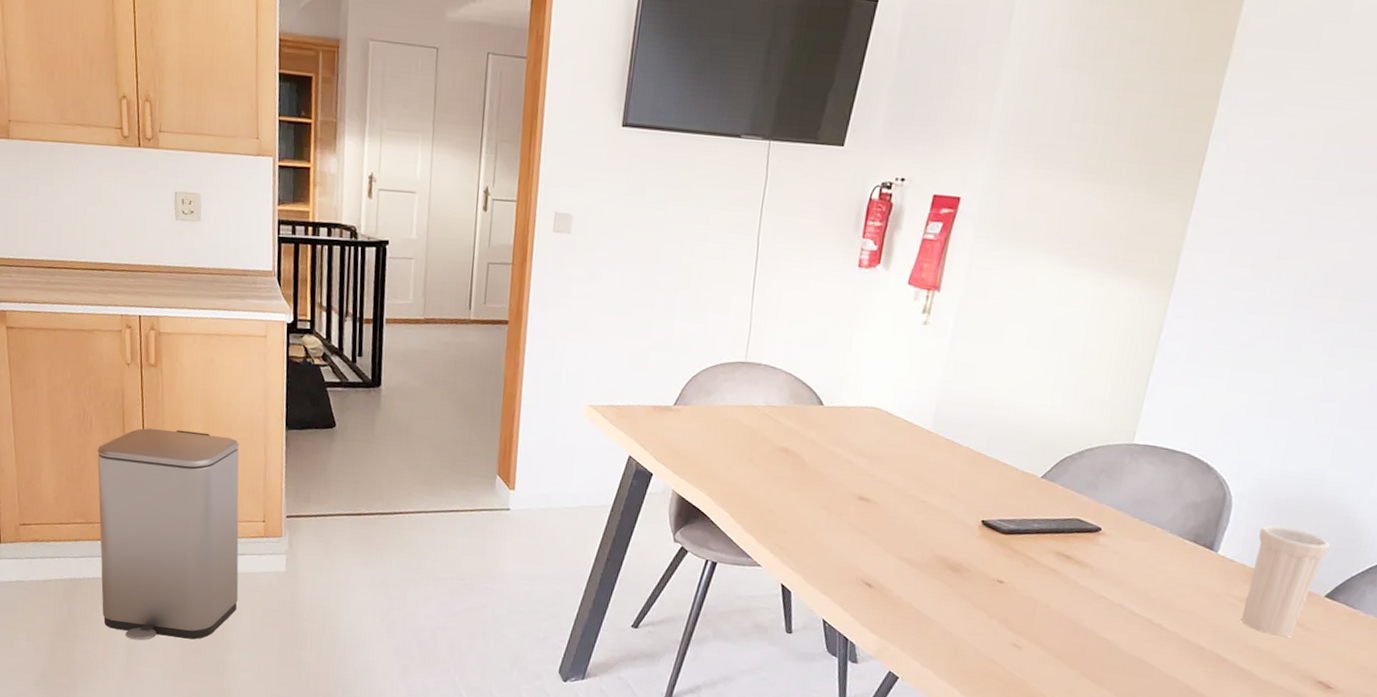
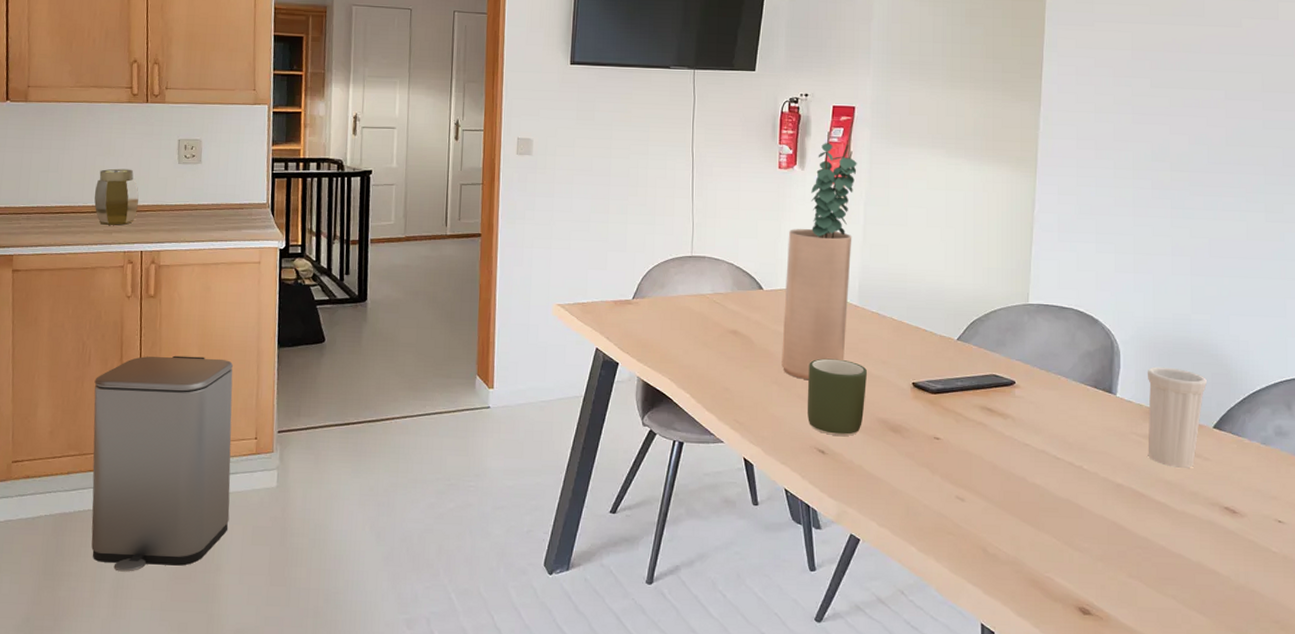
jar: none [87,221,134,285] -> present [94,168,139,225]
vase: none [835,226,954,508] -> present [781,131,857,379]
mug: none [857,486,932,571] -> present [808,358,867,437]

